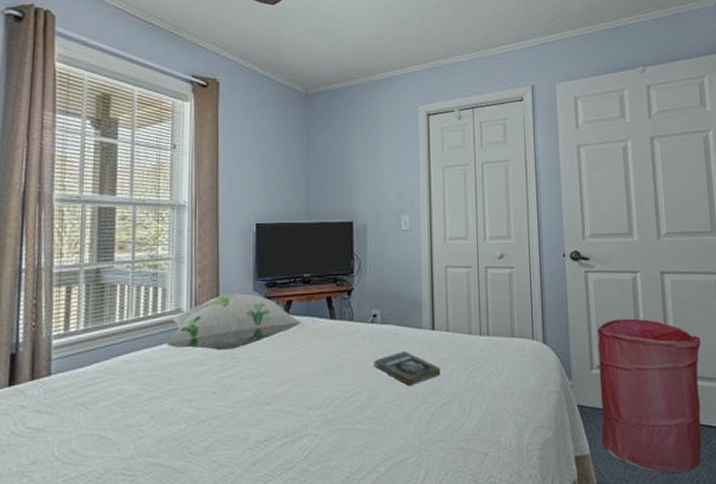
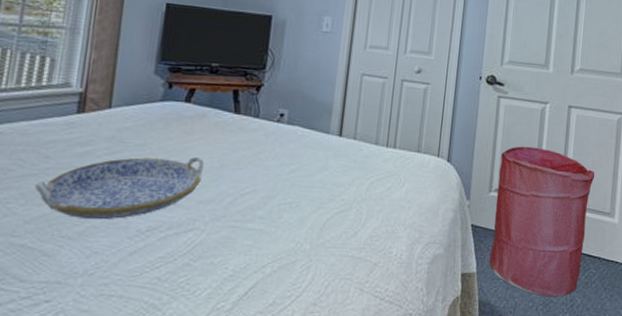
serving tray: none [162,365,309,435] -> present [35,157,205,220]
decorative pillow: present [165,293,303,350] -> none [47,73,205,133]
book: present [374,350,441,385] -> none [274,153,343,189]

